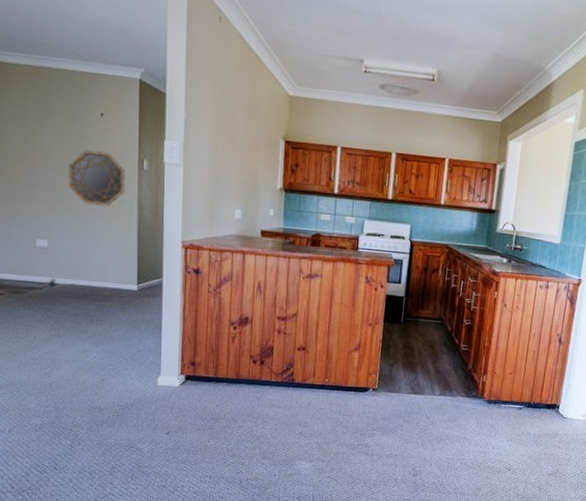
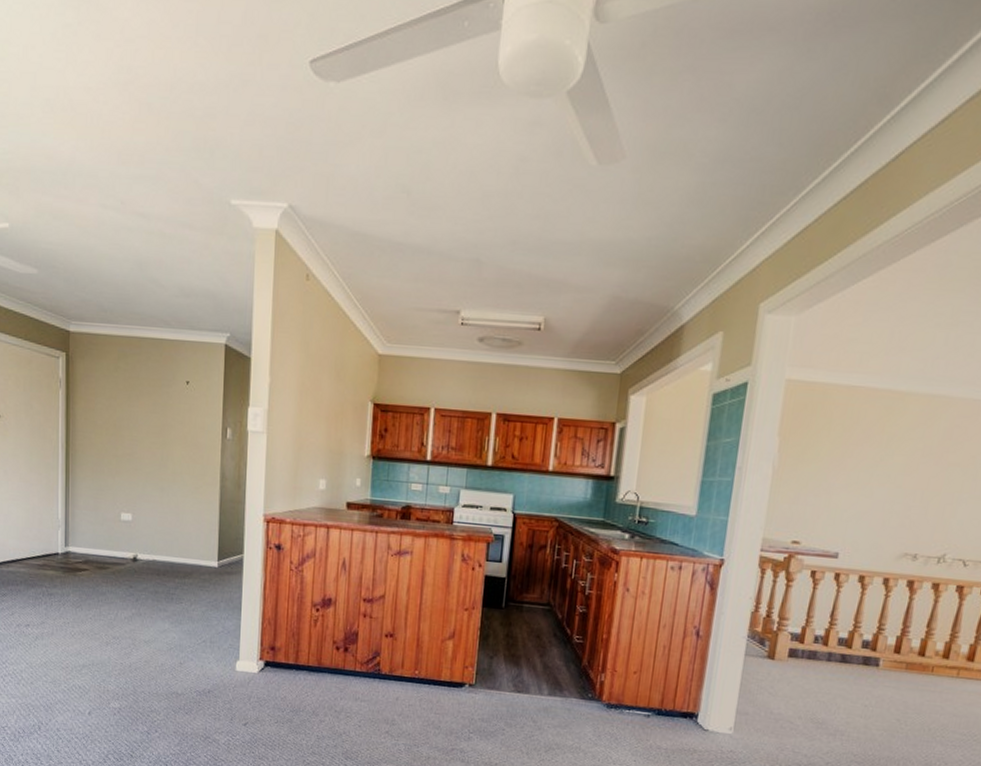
home mirror: present [69,150,125,207] -> none [154,420,209,478]

